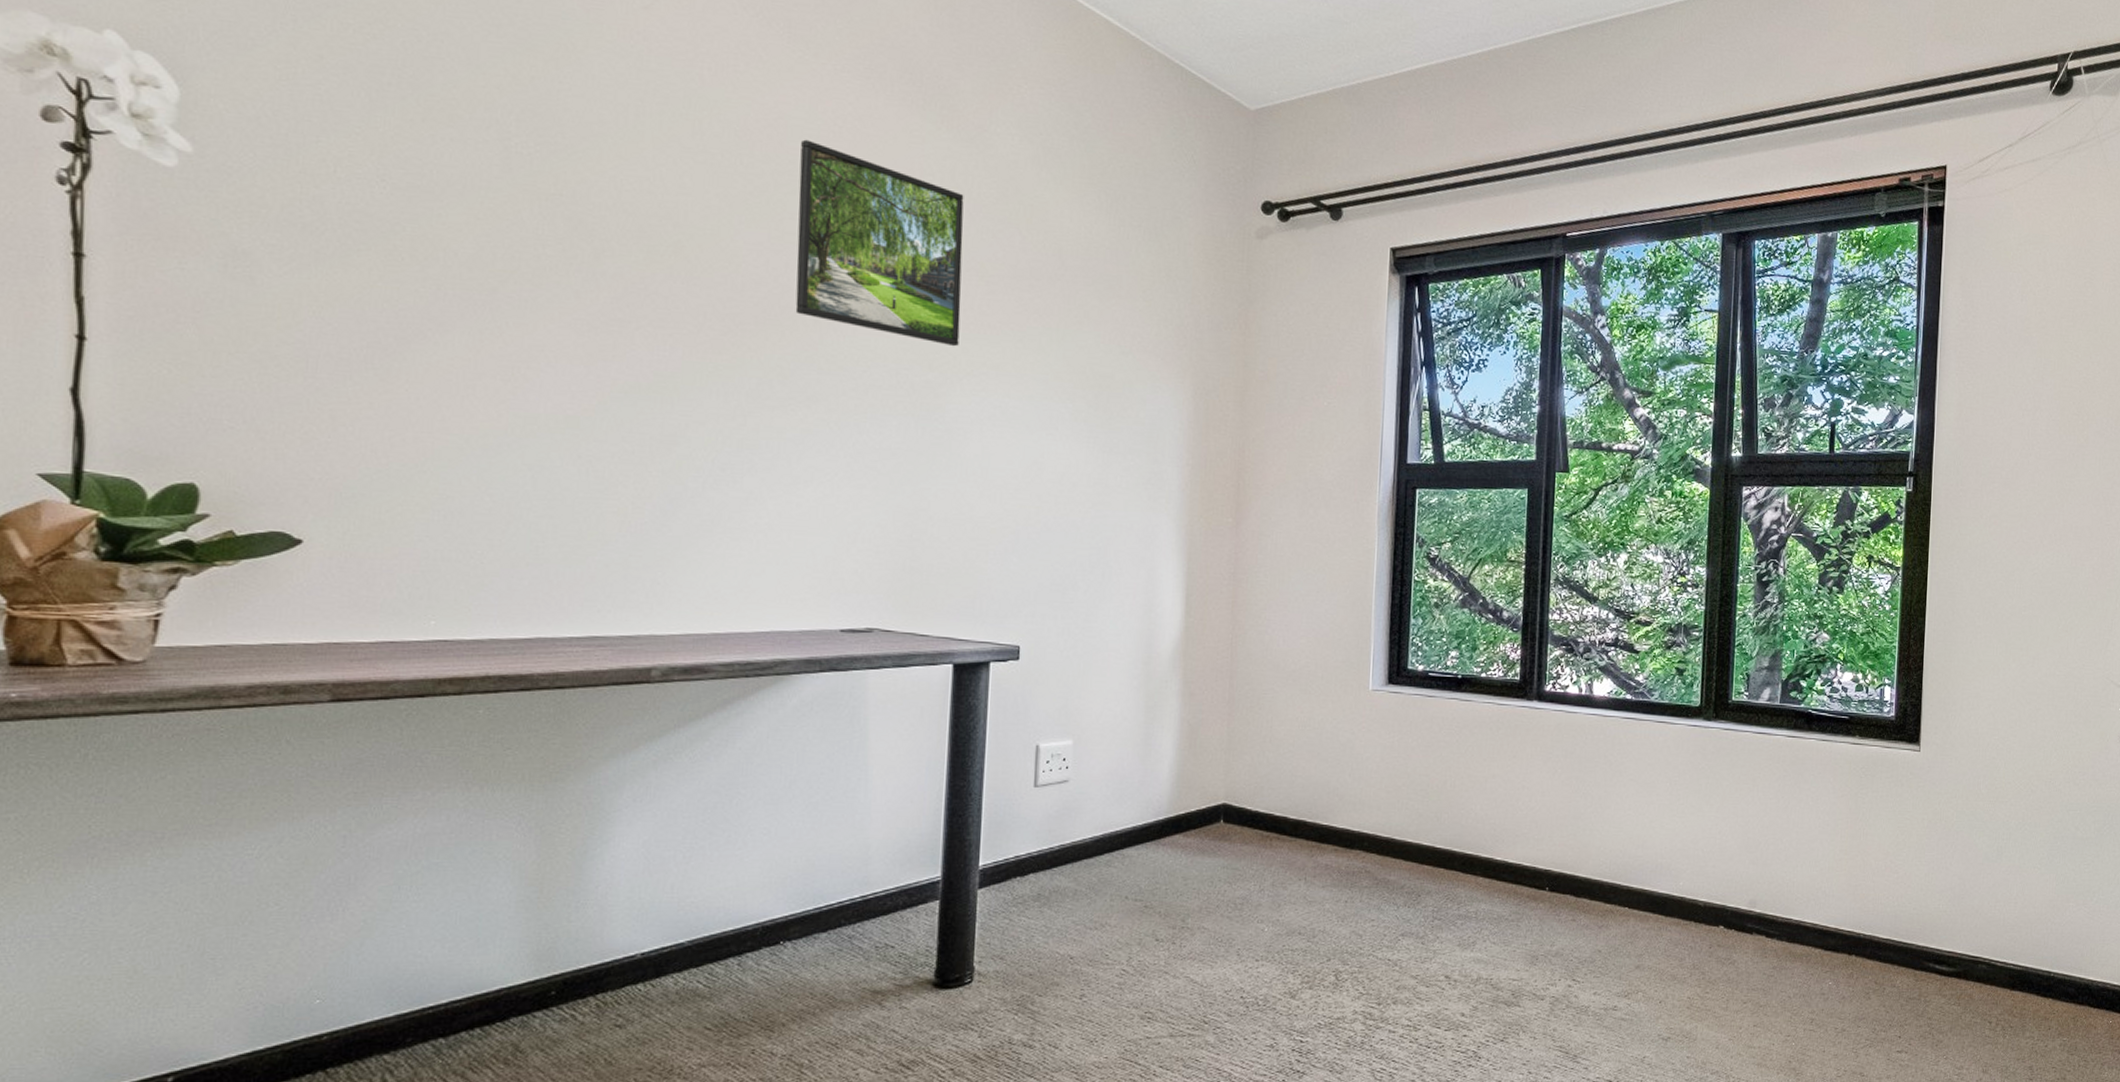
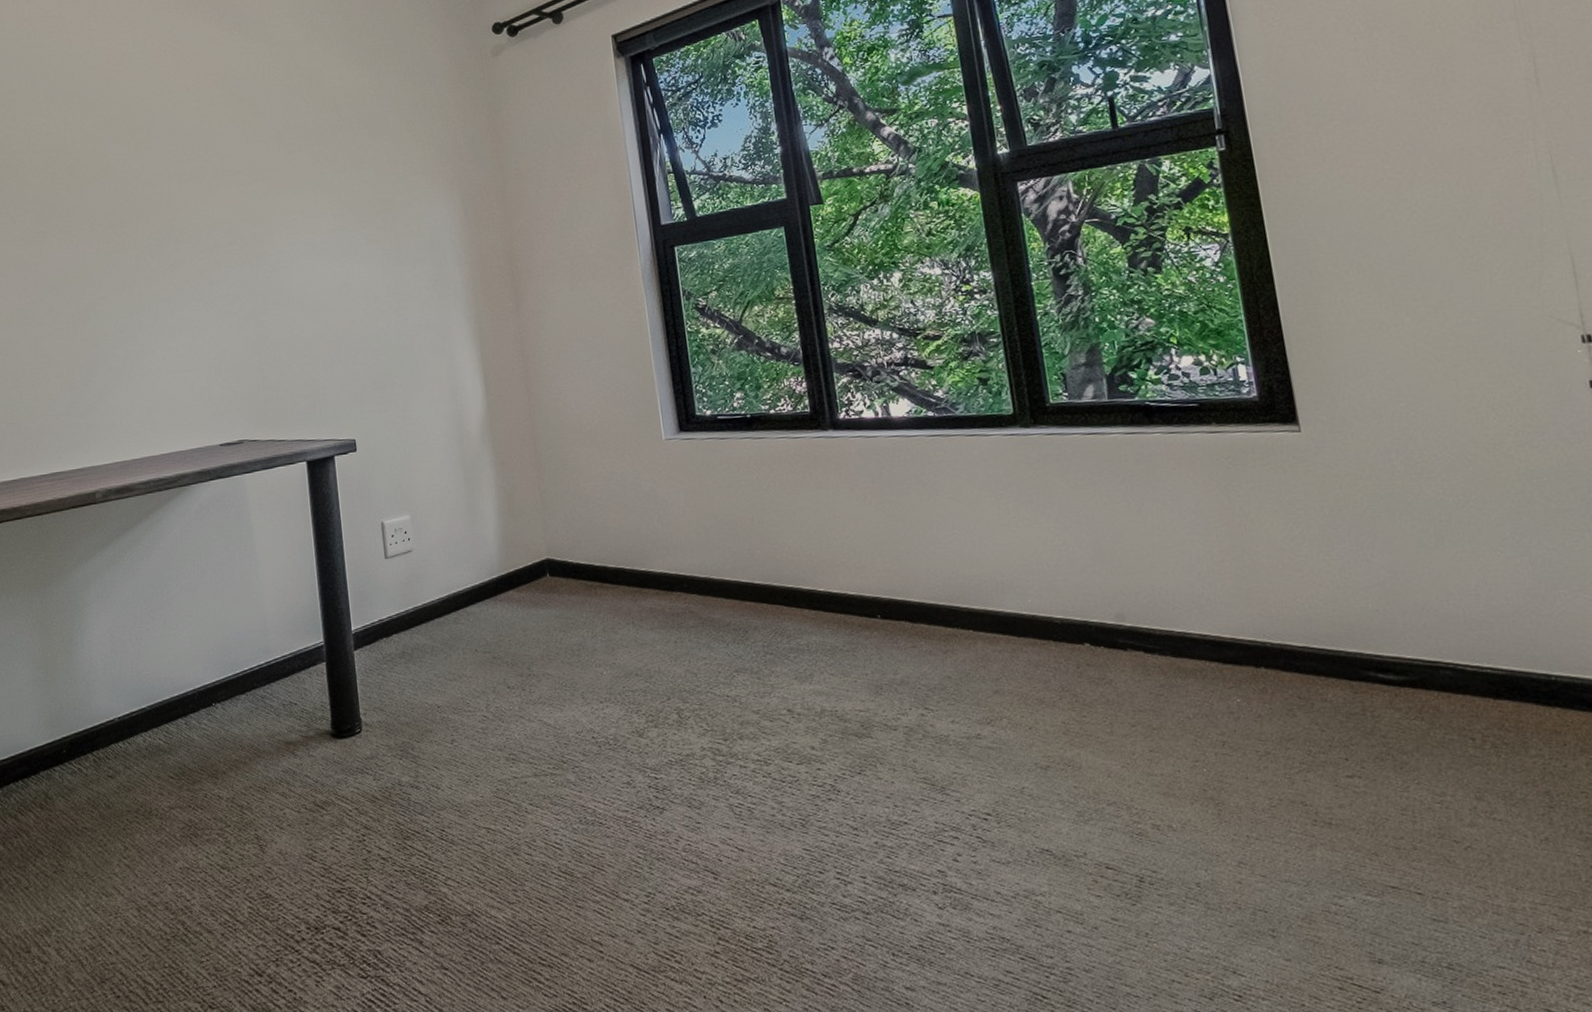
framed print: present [795,139,964,347] -> none [140,67,272,203]

